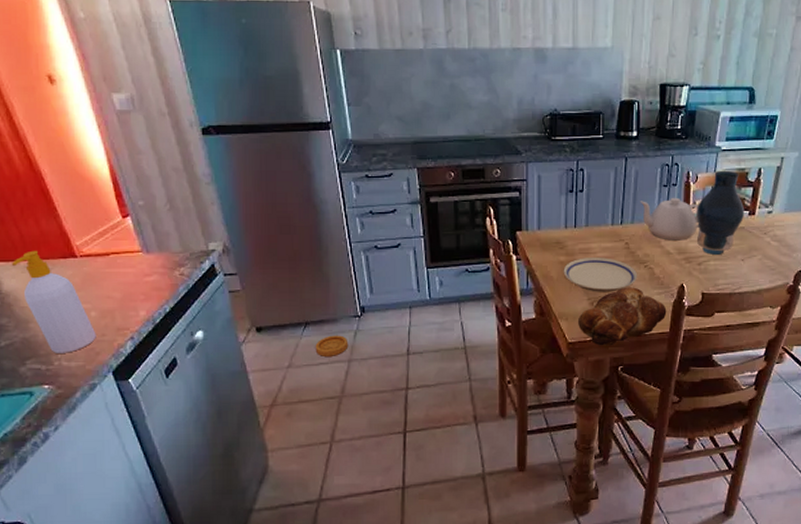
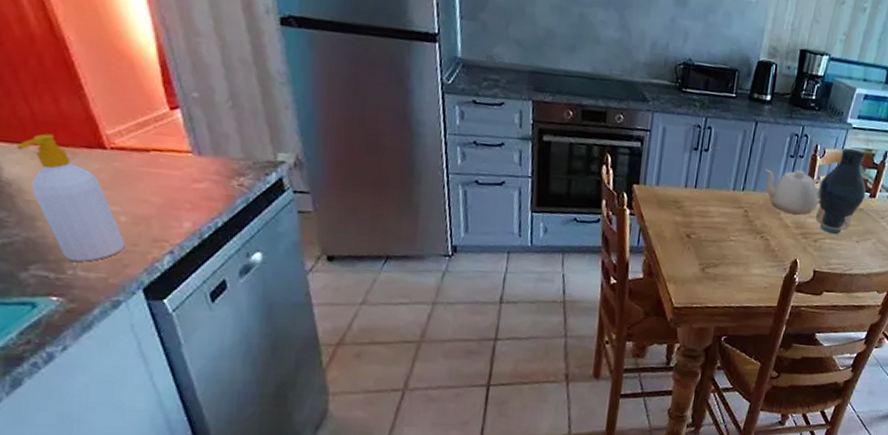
pet bowl: present [315,335,349,356] -> none [395,273,435,297]
plate: present [563,257,638,292] -> none [677,220,753,260]
bread loaf: present [578,287,667,346] -> none [686,256,778,315]

